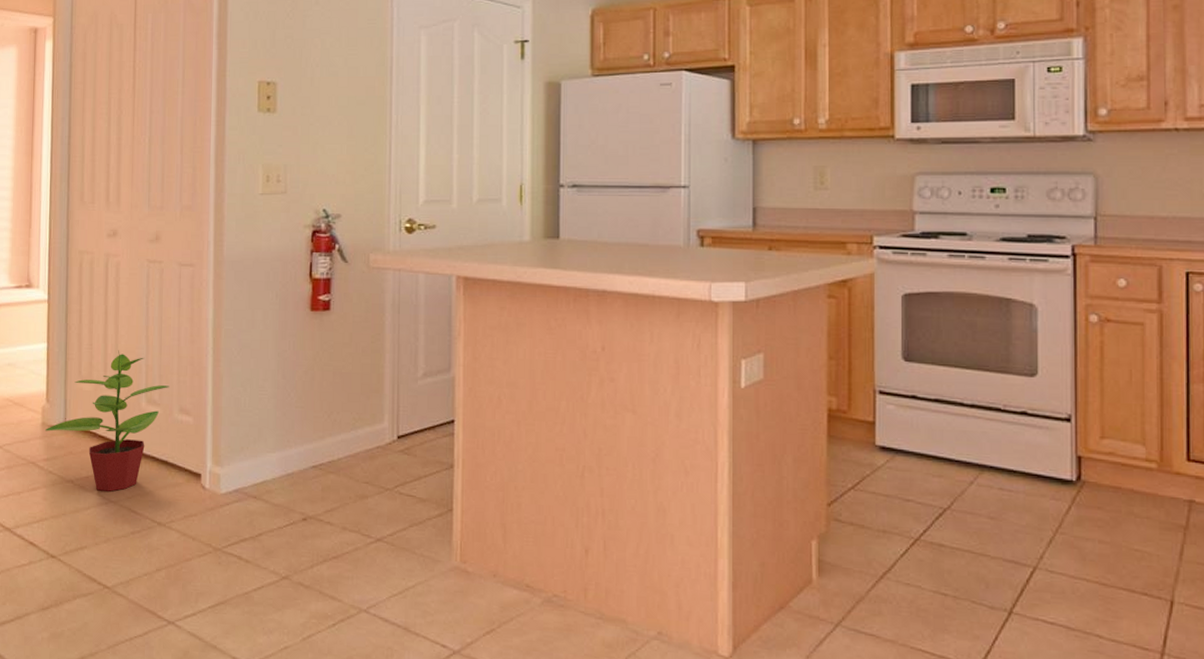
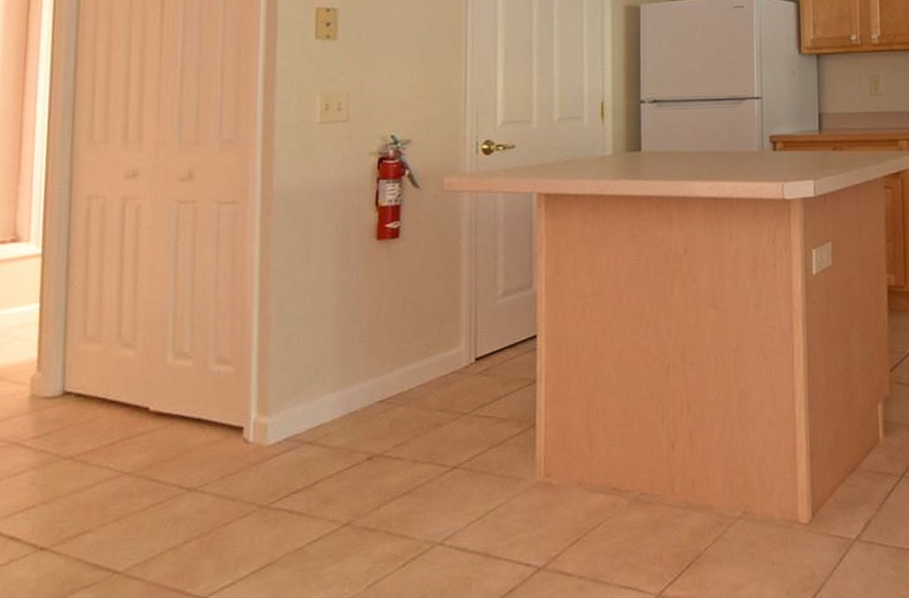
potted plant: present [45,350,169,492] -> none [35,302,204,464]

